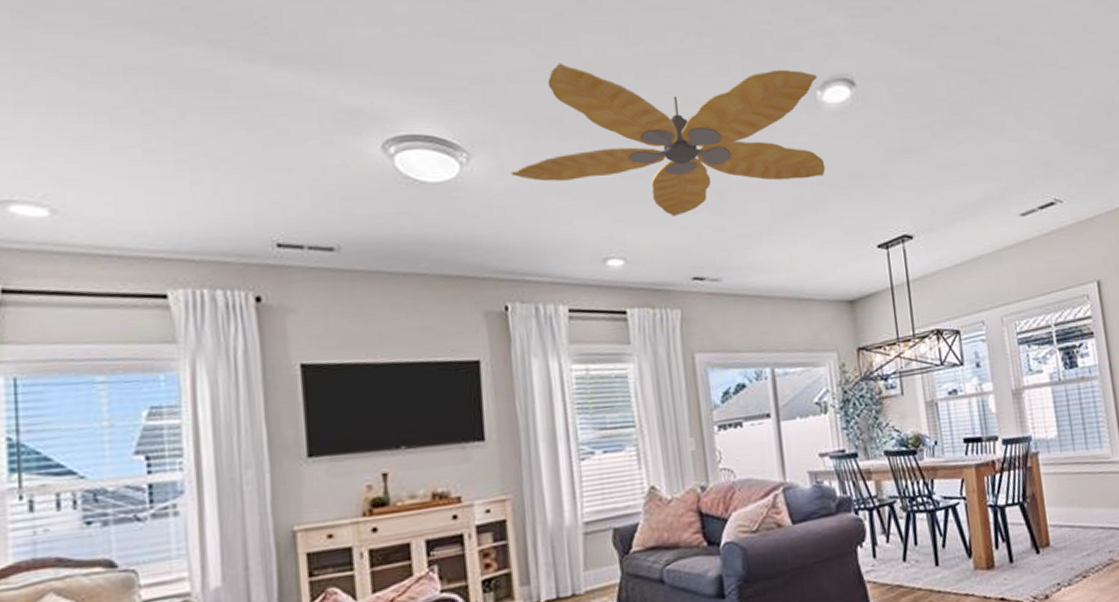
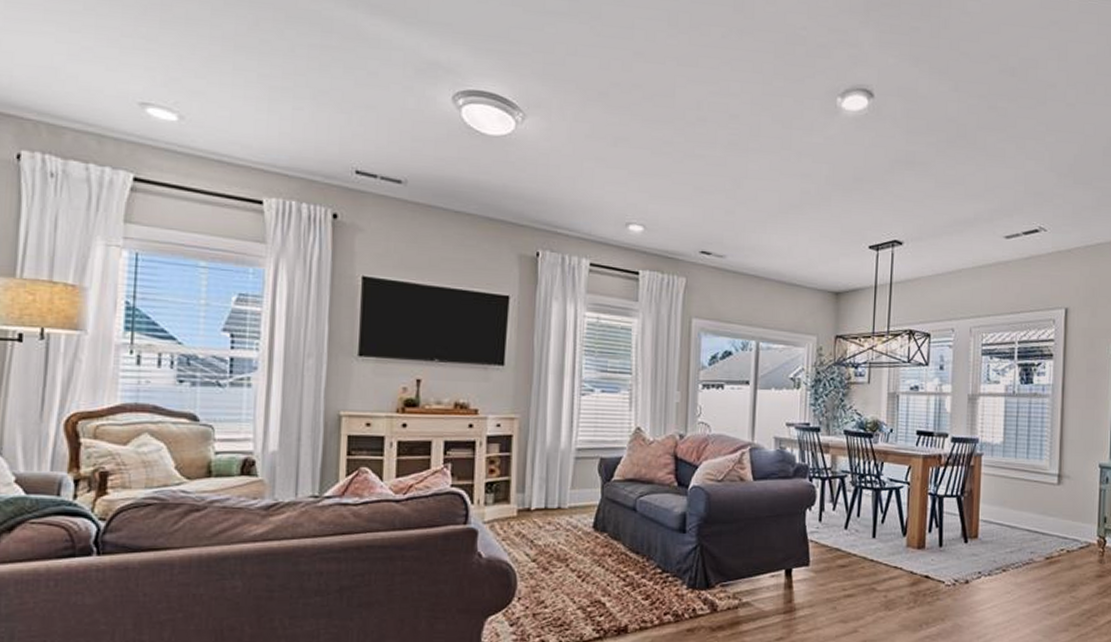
ceiling fan: present [511,63,826,216] -> none [558,42,840,194]

